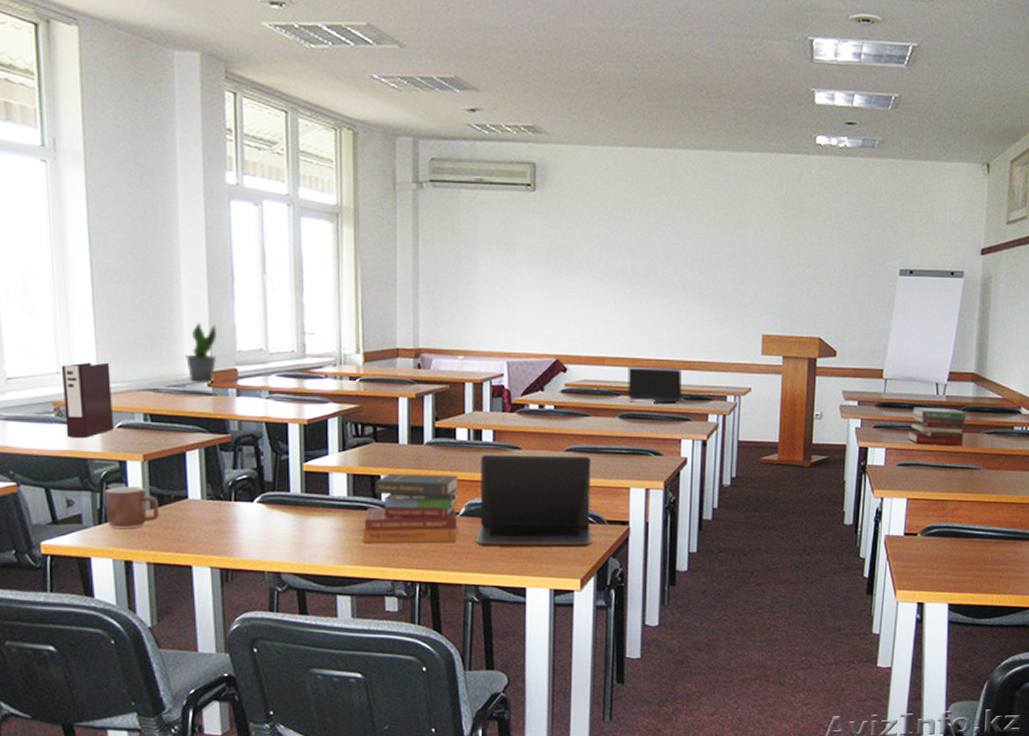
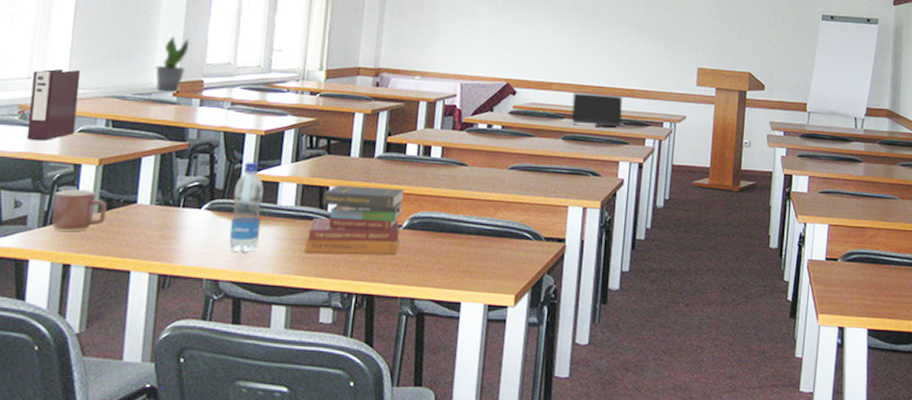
bottle: none [283,453,315,545] -> present [229,162,264,253]
laptop computer: present [476,455,593,548] -> none [416,170,533,263]
books: present [908,406,966,446] -> none [829,138,882,176]

